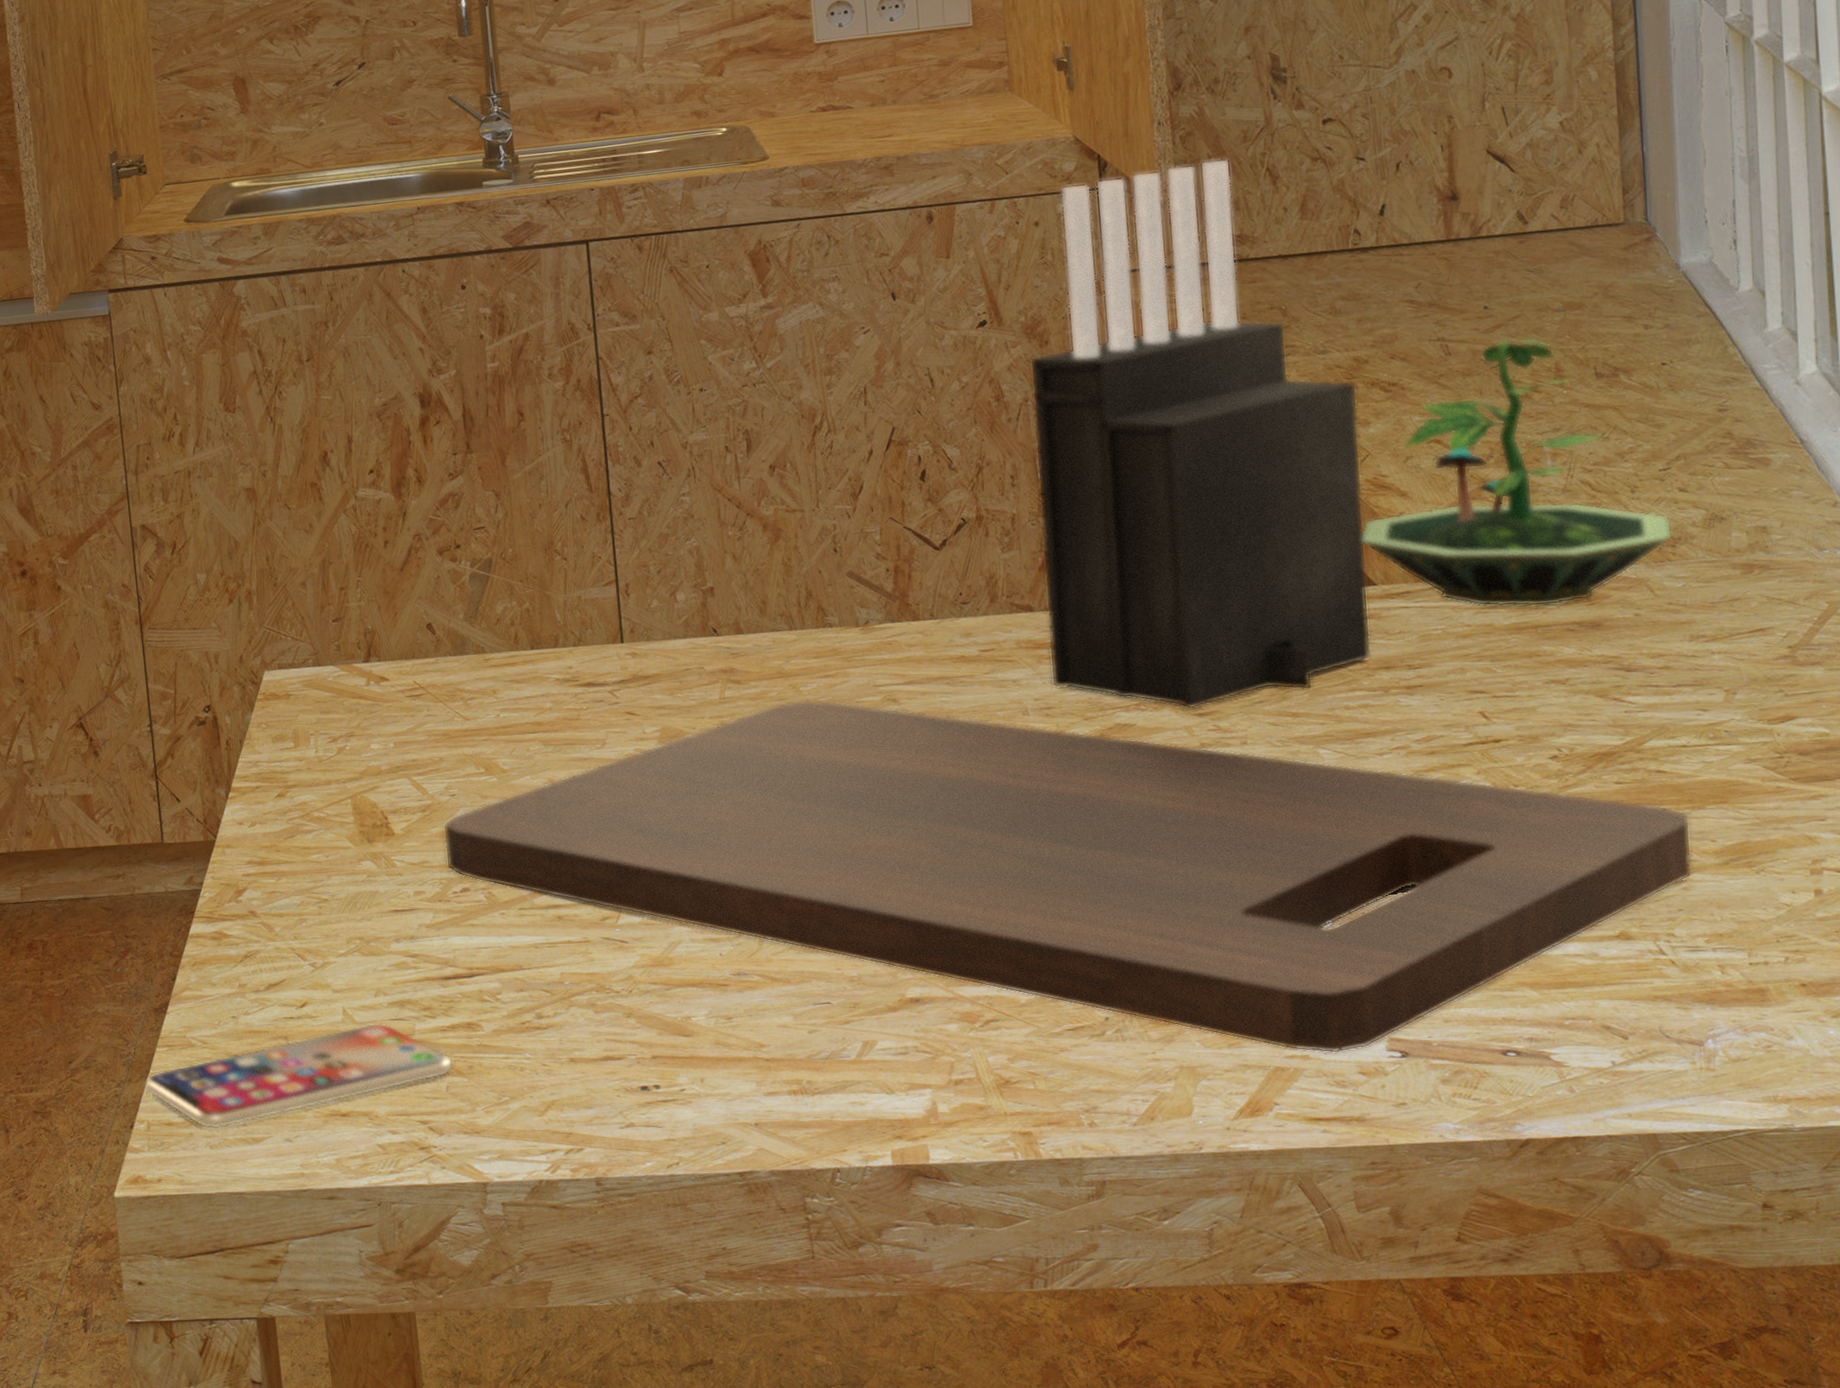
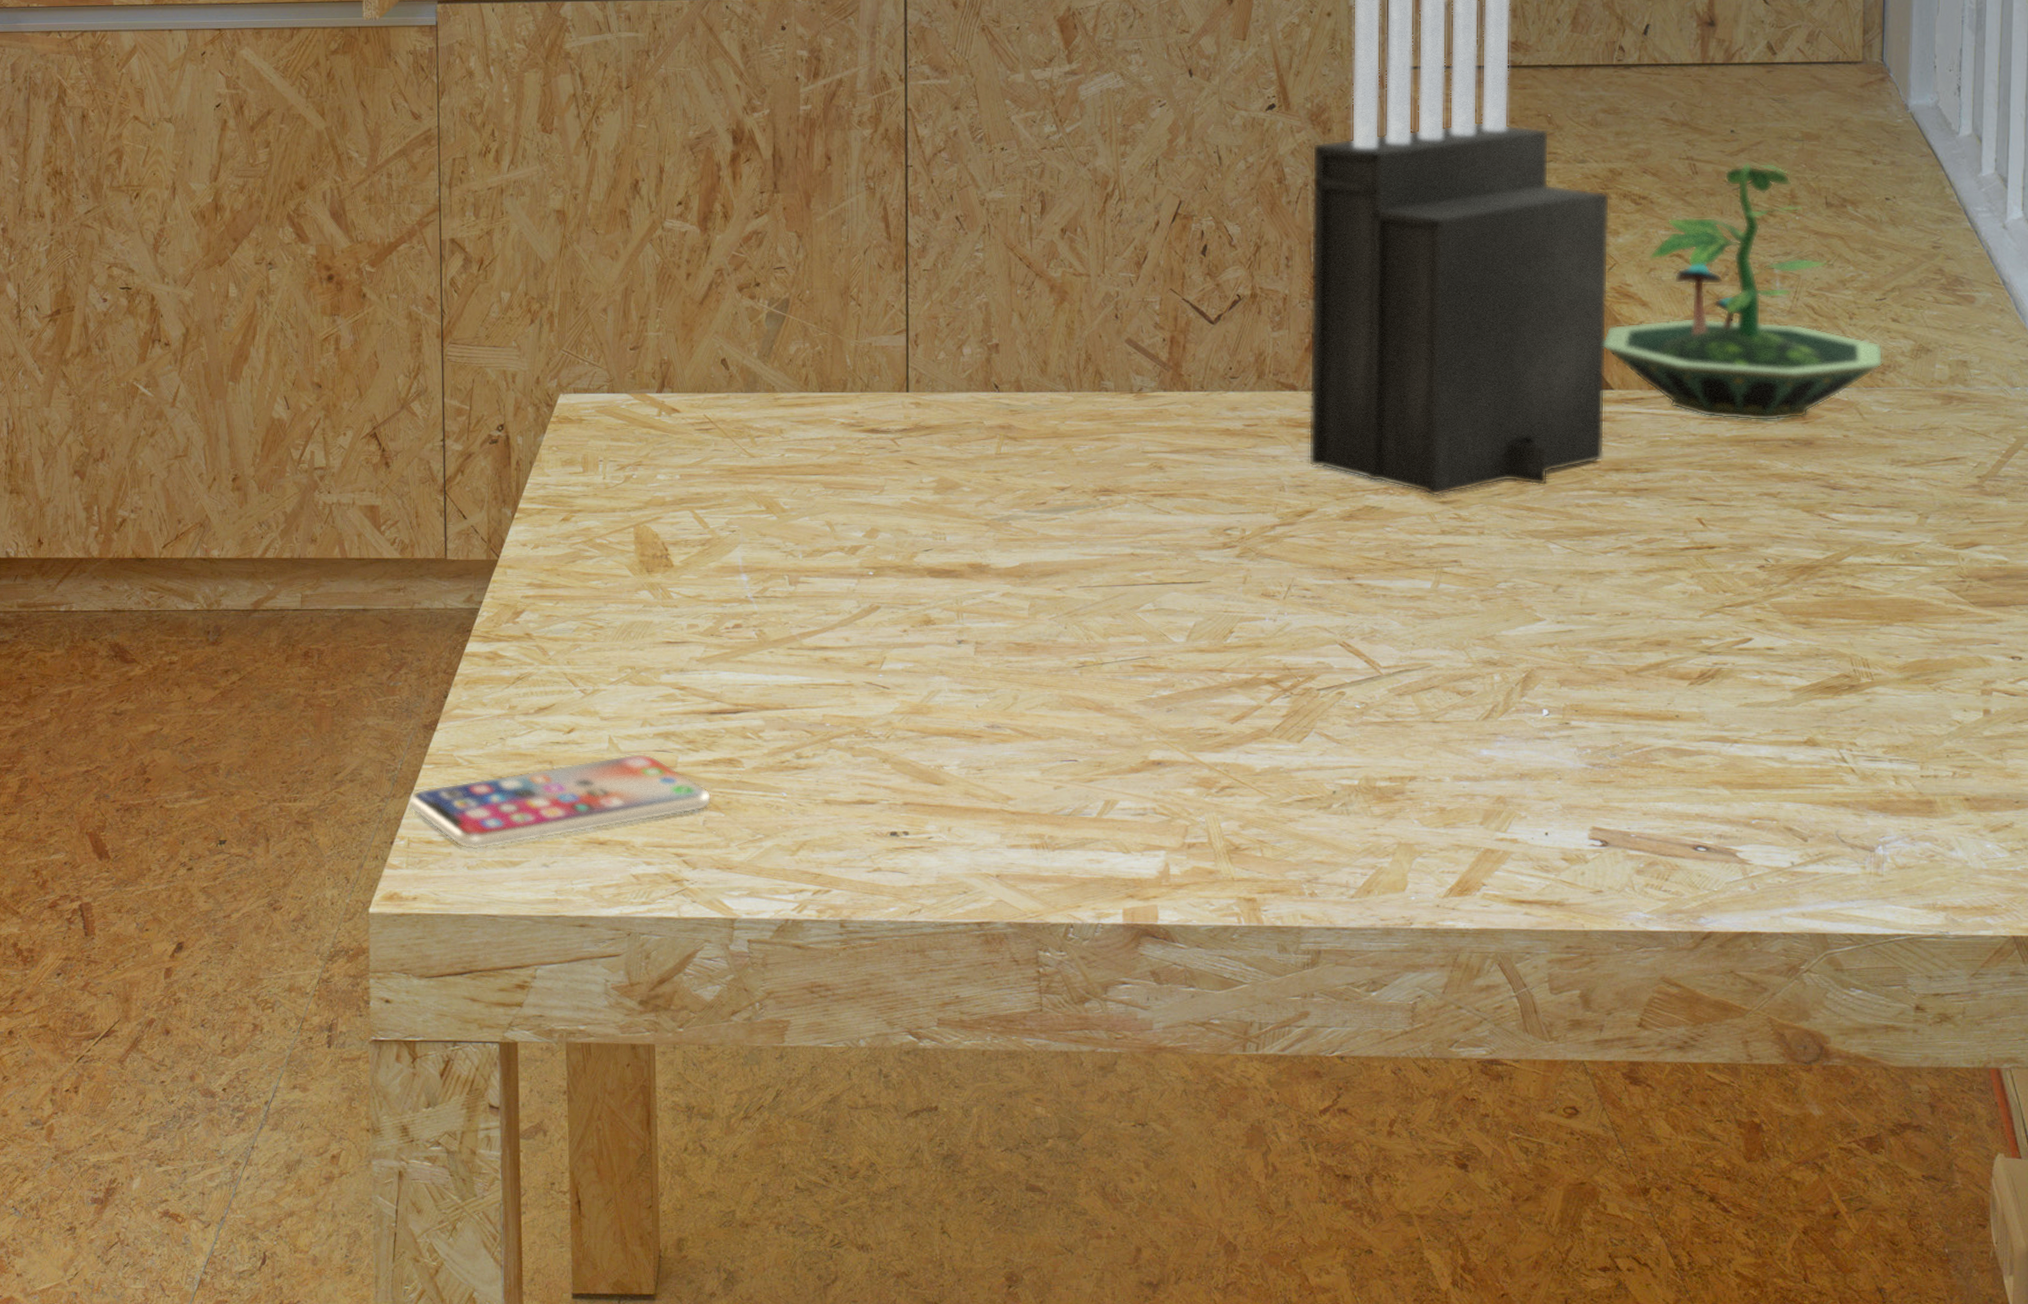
cutting board: present [442,699,1692,1054] -> none [720,461,1878,839]

